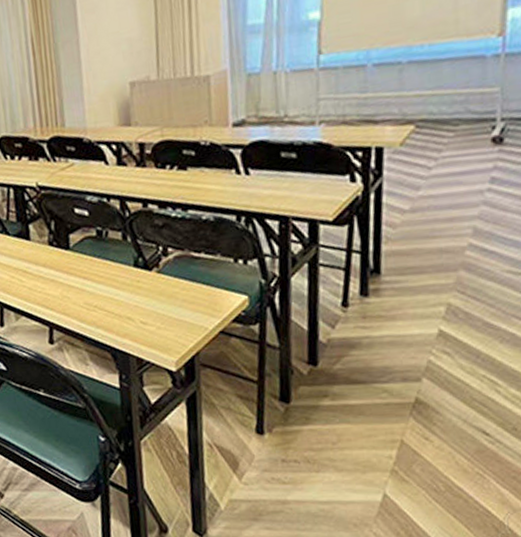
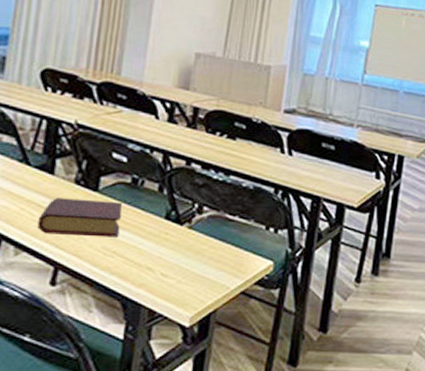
book: none [27,256,97,297] -> present [37,198,122,238]

